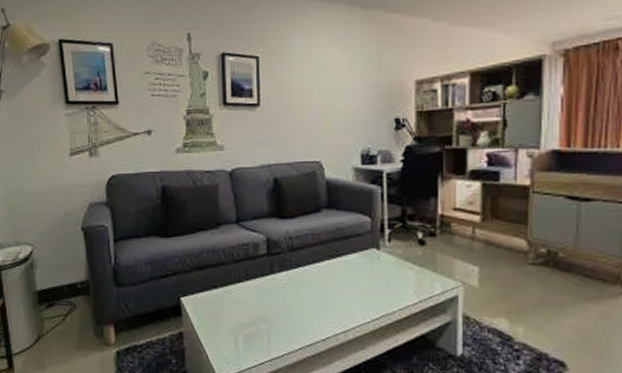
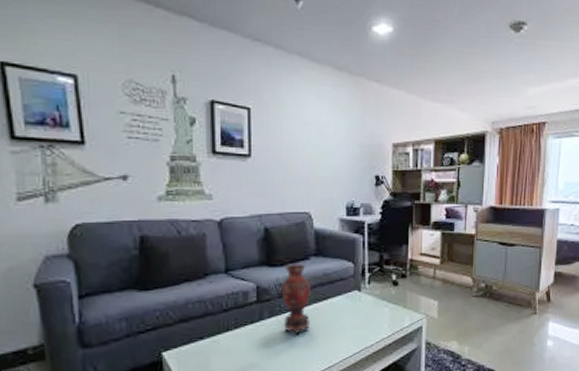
vase: none [291,216,323,294] -> present [281,264,311,336]

